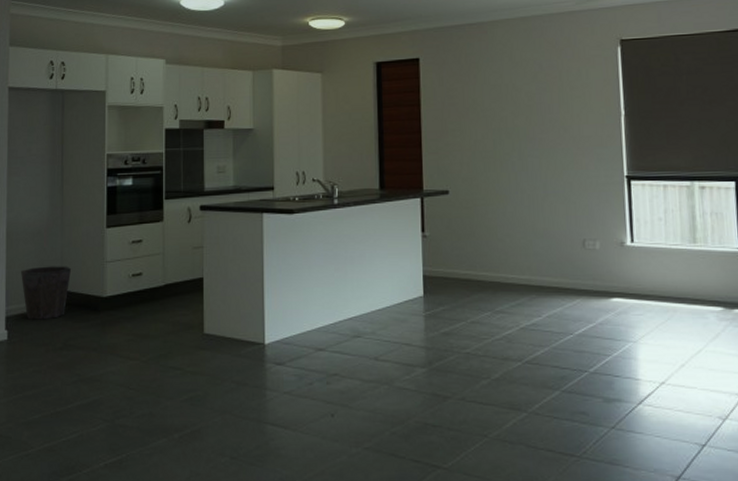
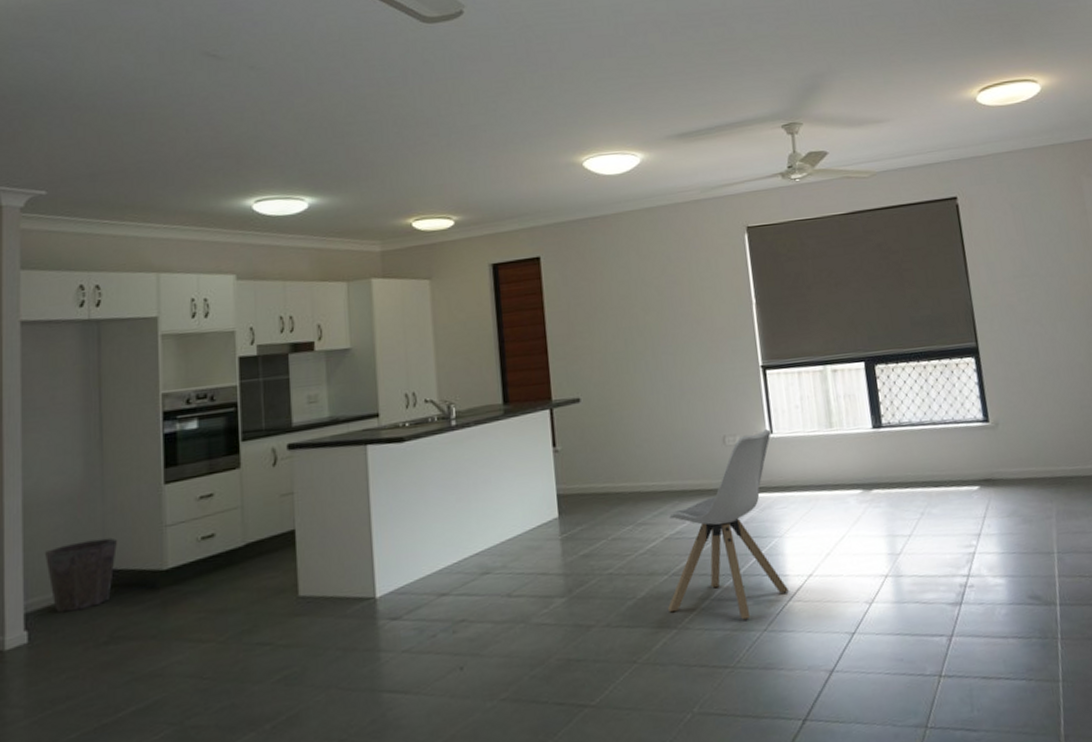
chair: none [519,238,639,415] -> present [667,429,789,620]

